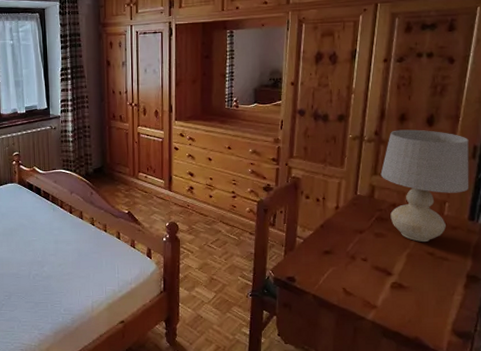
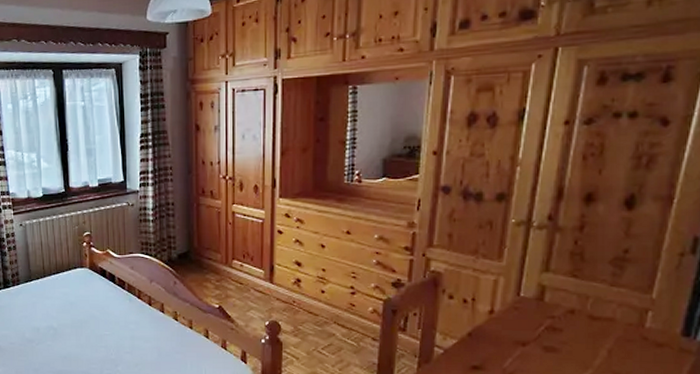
table lamp: present [380,129,469,242] -> none [554,213,687,361]

